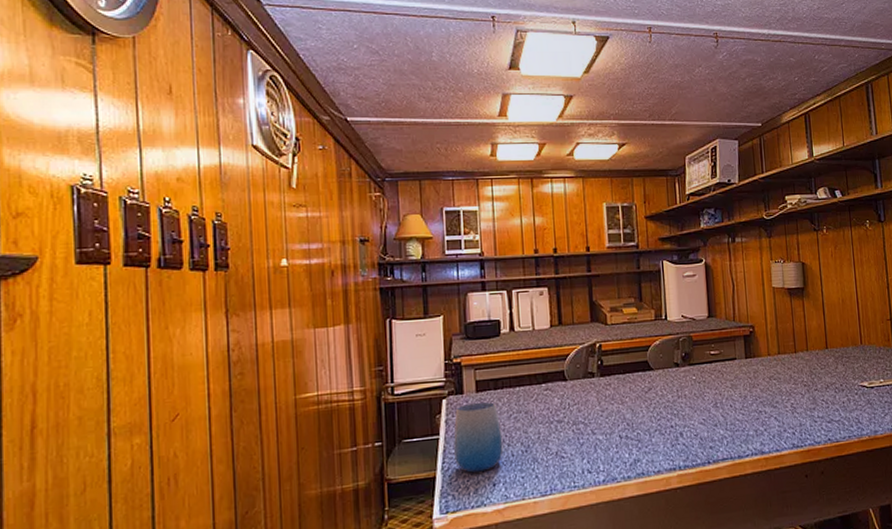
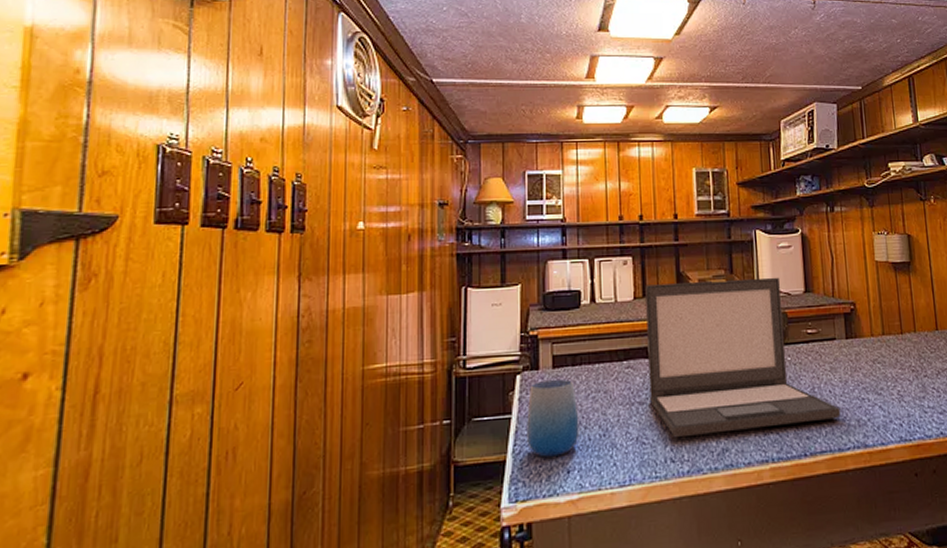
laptop: none [561,303,741,451] -> present [645,277,841,437]

